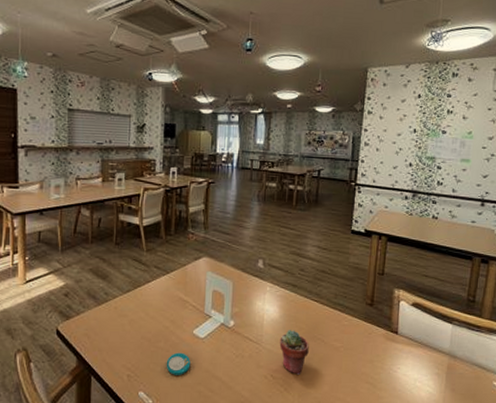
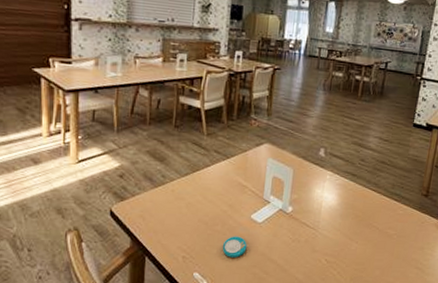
potted succulent: present [279,330,309,375] -> none [335,217,364,259]

